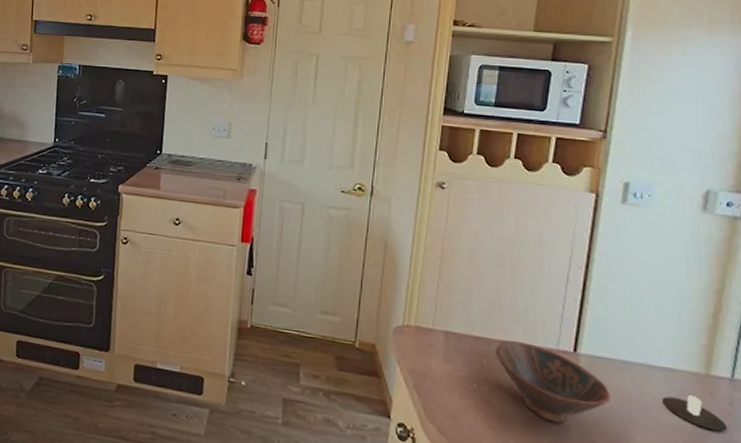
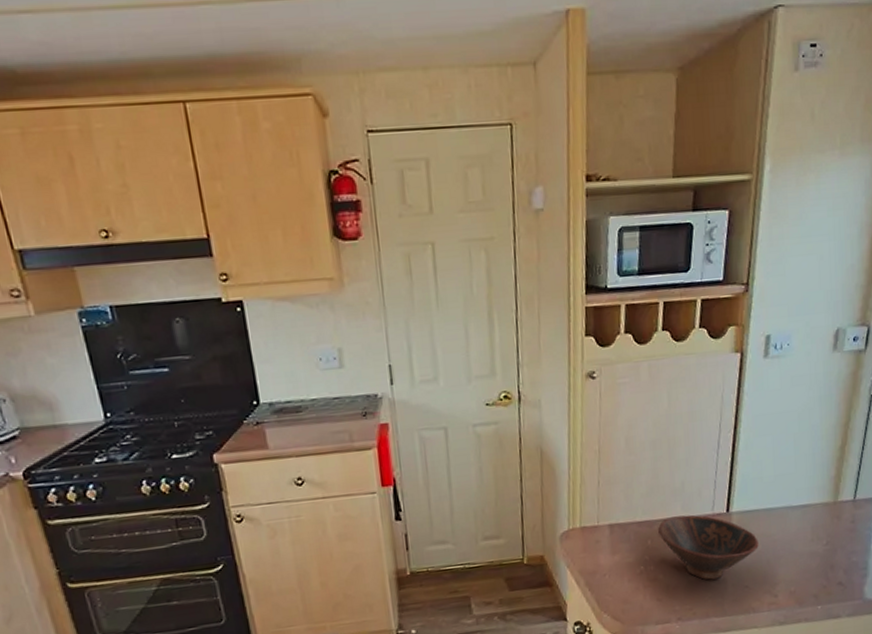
candle: present [663,395,728,432] -> none [800,523,850,549]

